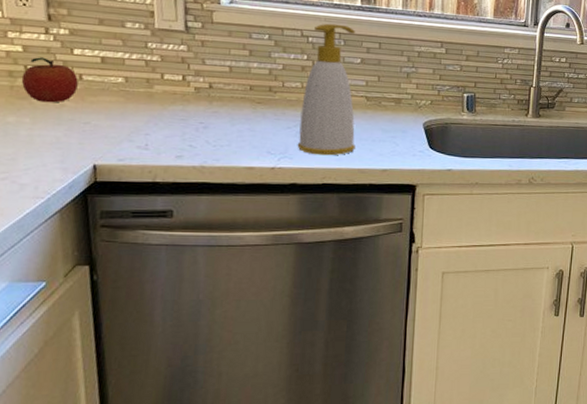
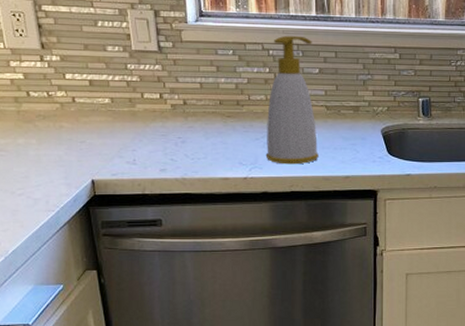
fruit: present [21,57,78,103] -> none [25,83,72,125]

